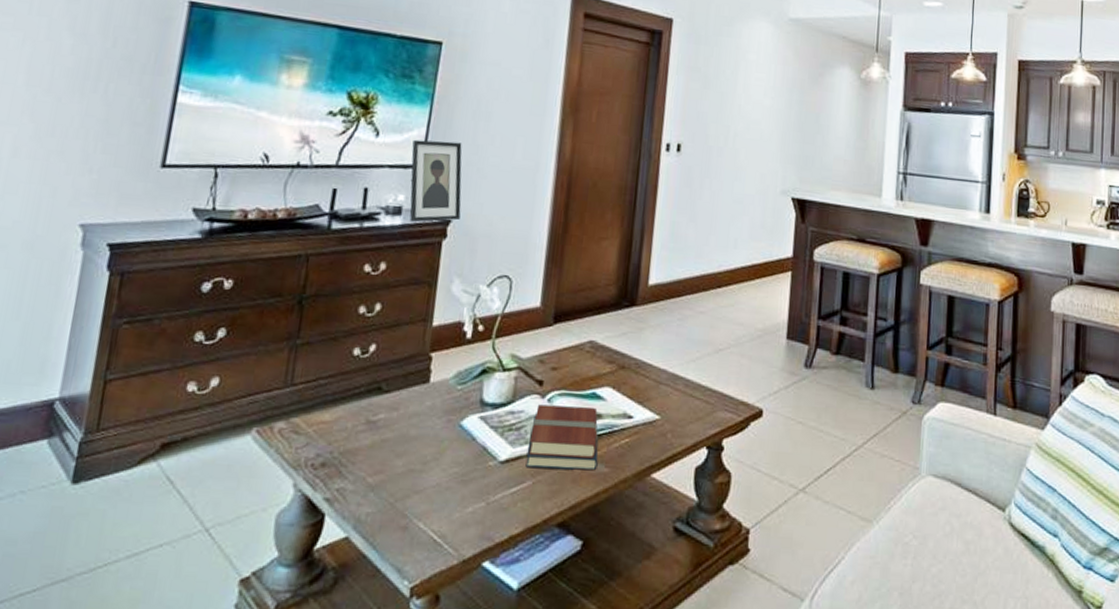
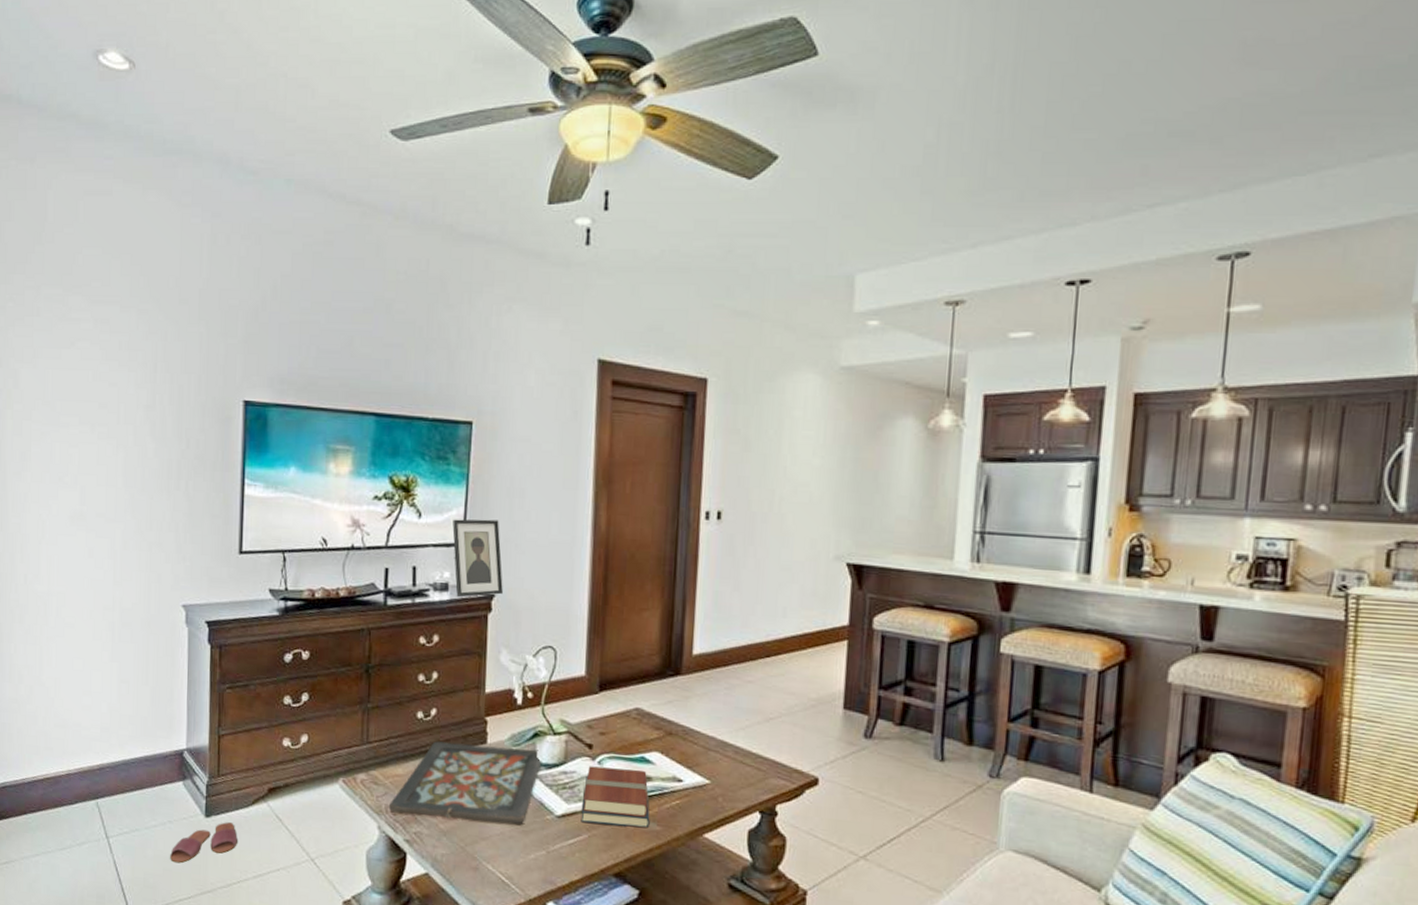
slippers: none [15,489,113,546] -> present [170,822,238,863]
decorative tray: none [309,381,489,475] -> present [389,741,542,826]

